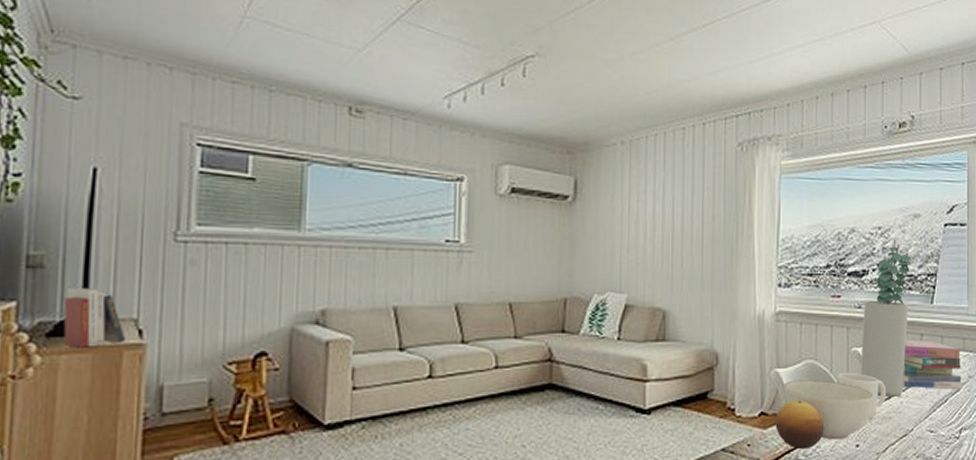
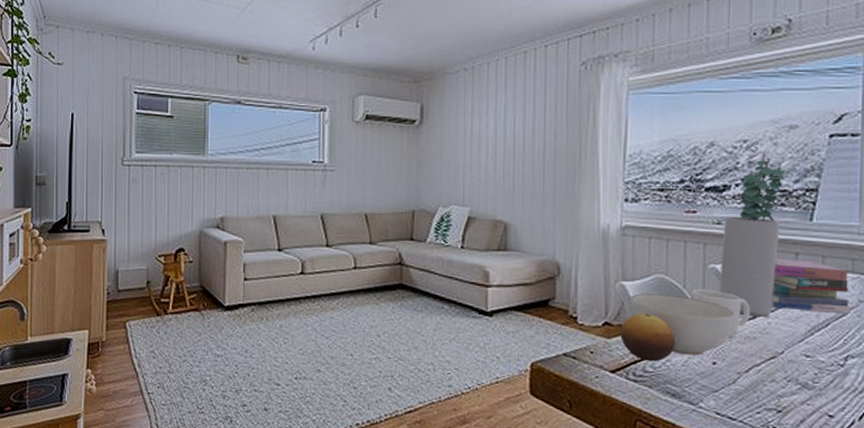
books: present [63,287,126,348] -> none [57,198,95,241]

